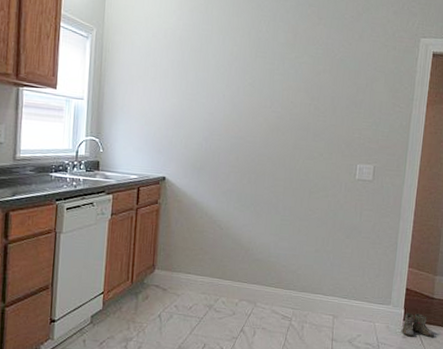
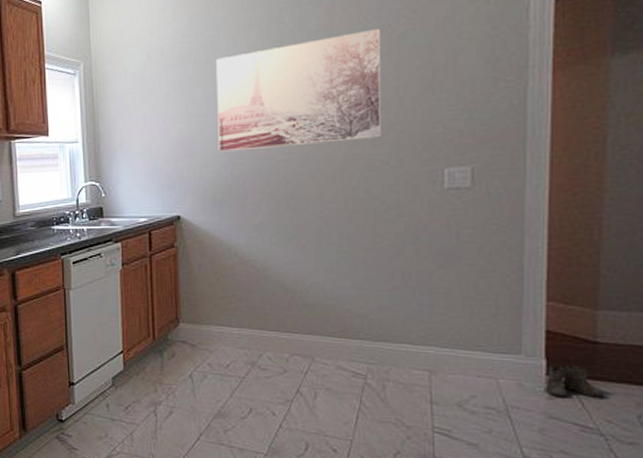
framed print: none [202,49,328,135] -> present [216,28,382,152]

